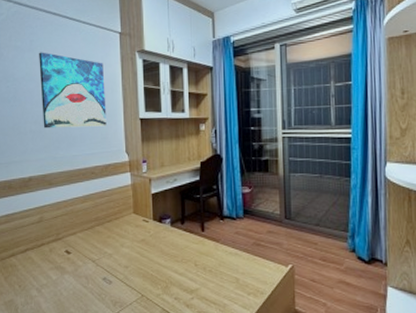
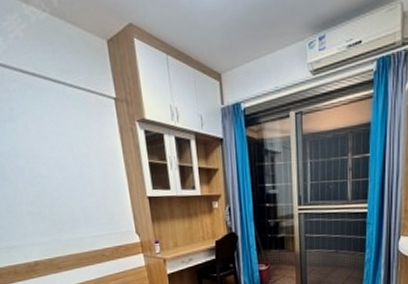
wall art: present [39,52,107,129] -> none [22,122,112,210]

